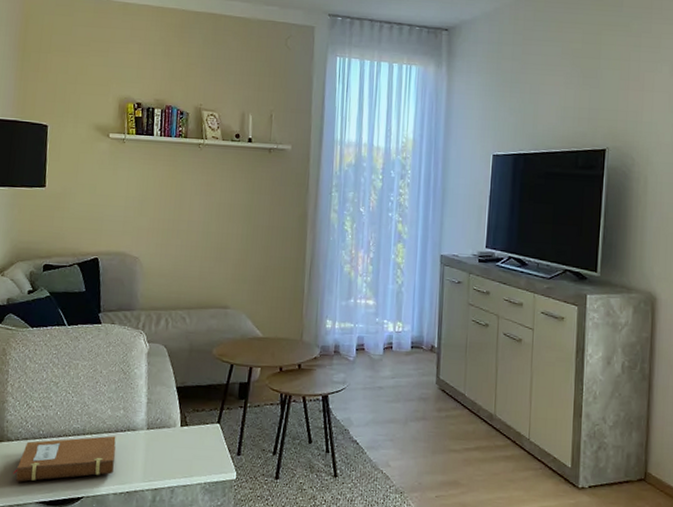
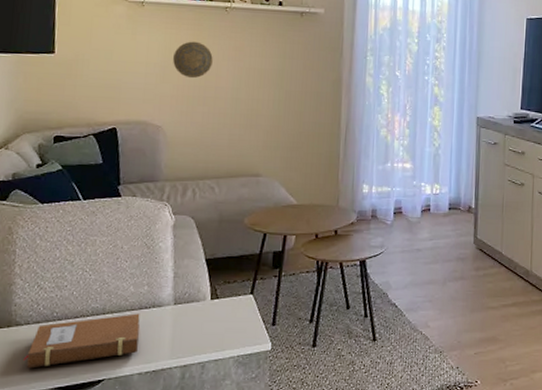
decorative plate: none [150,176,186,212] -> present [173,41,213,79]

